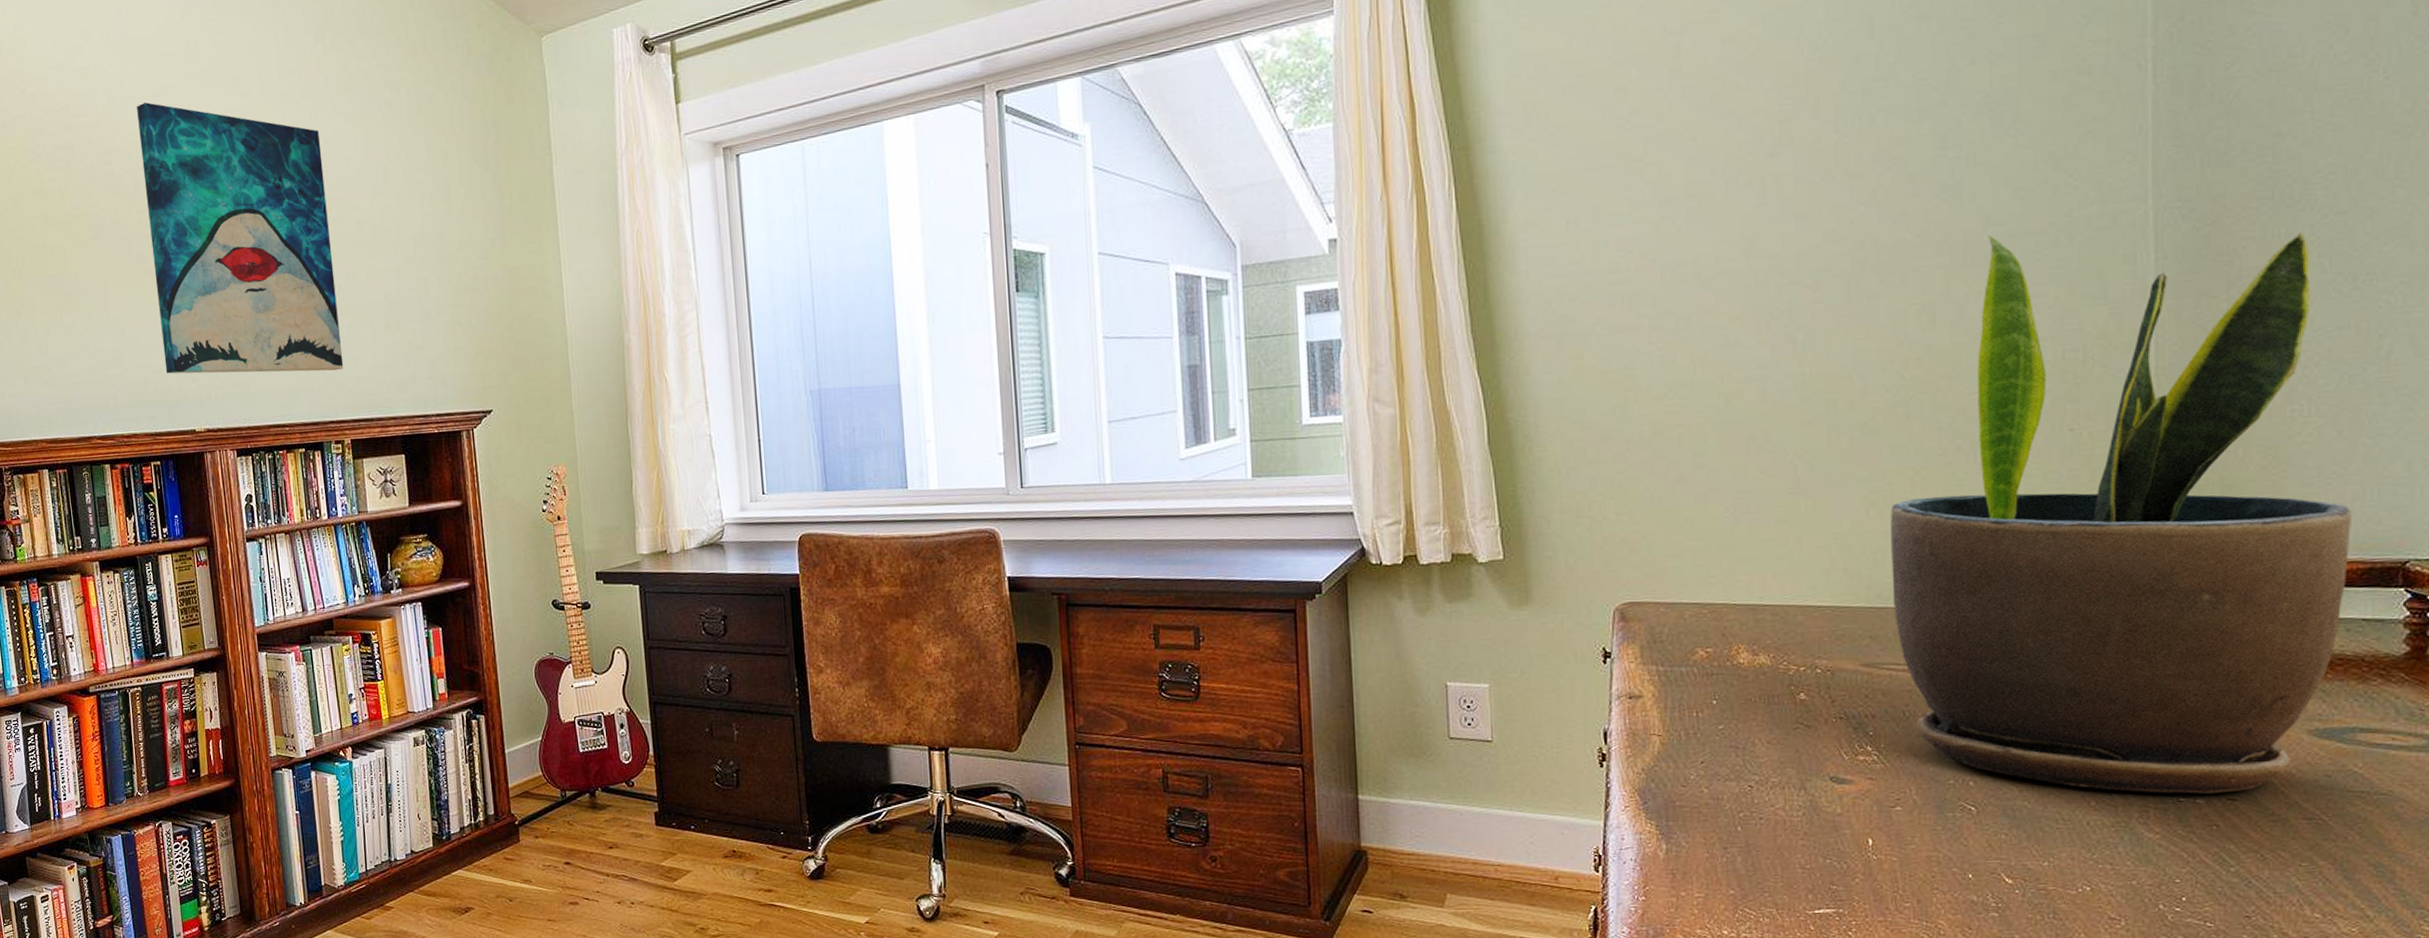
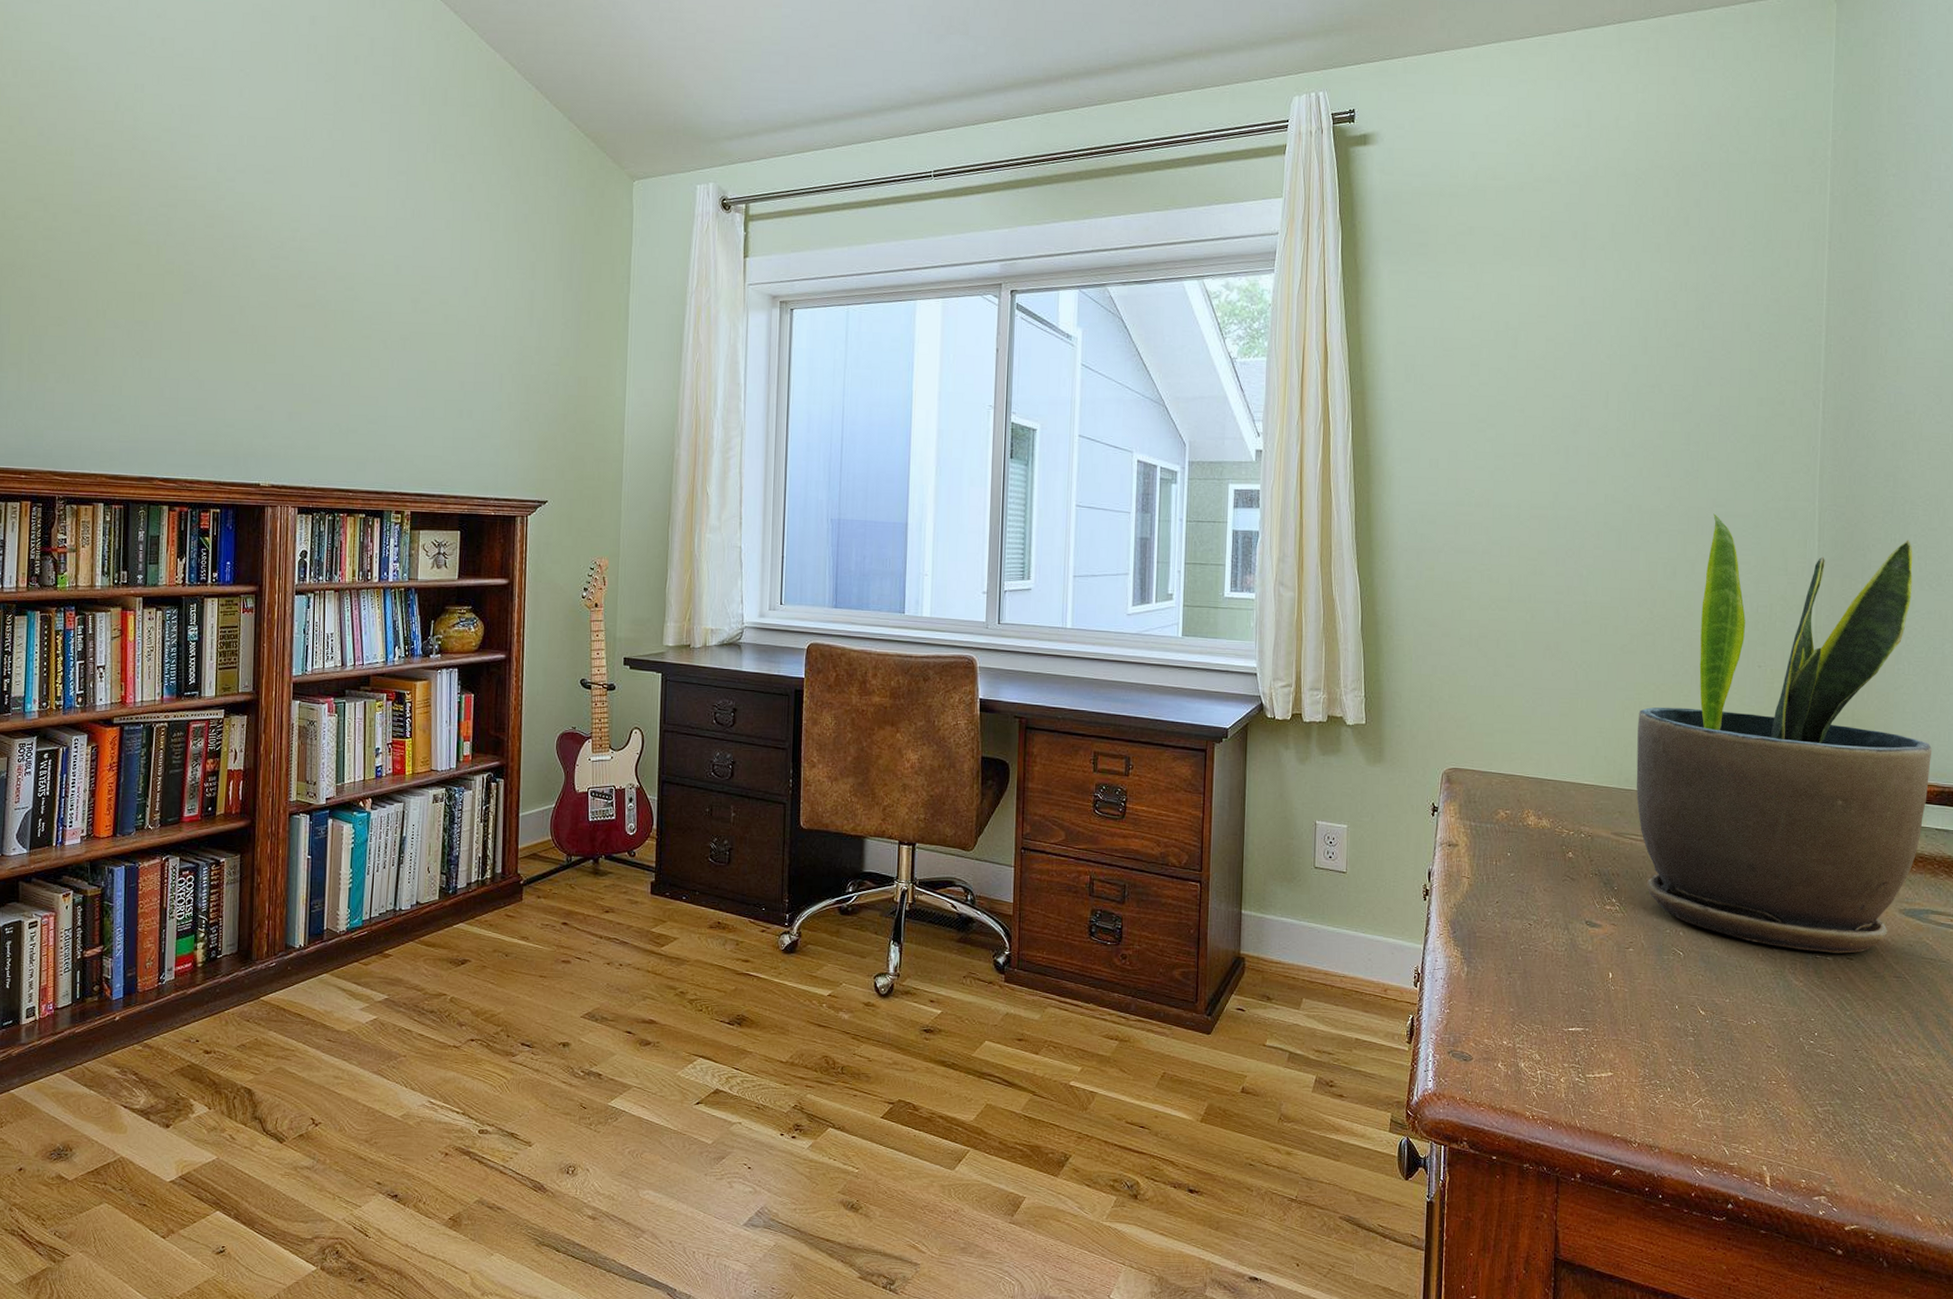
wall art: present [137,102,344,374] -> none [238,177,419,447]

